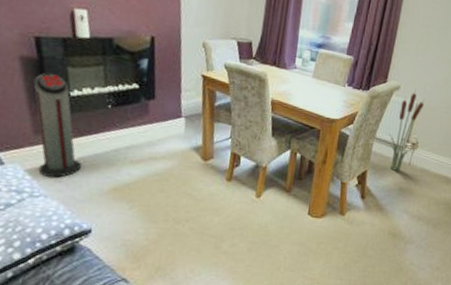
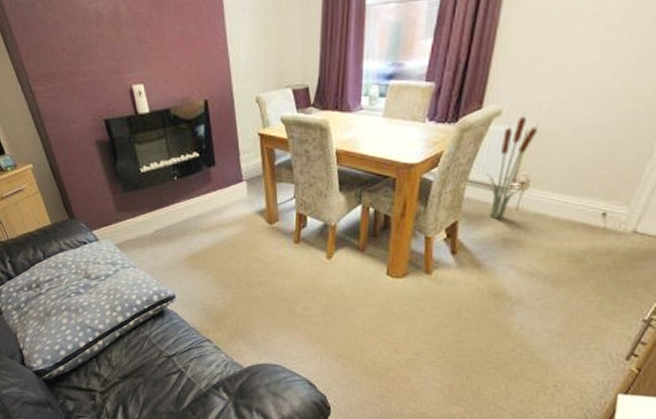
air purifier: present [33,72,82,178] -> none [110,152,159,250]

